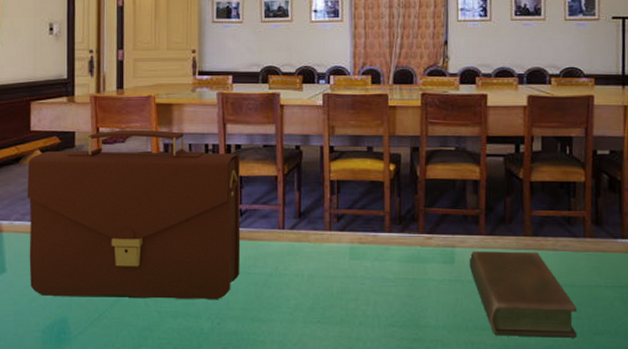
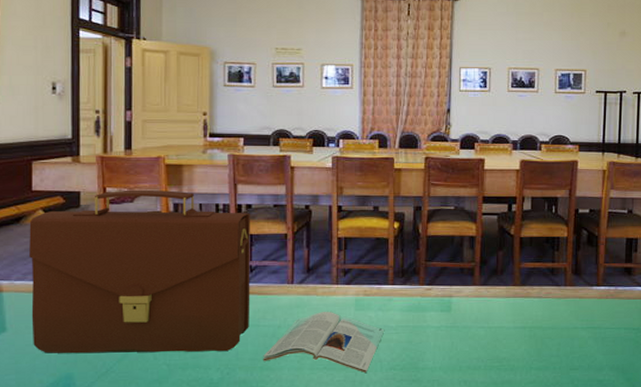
magazine: none [254,259,382,330] -> present [263,311,385,374]
book: present [469,251,578,338] -> none [464,299,557,374]

